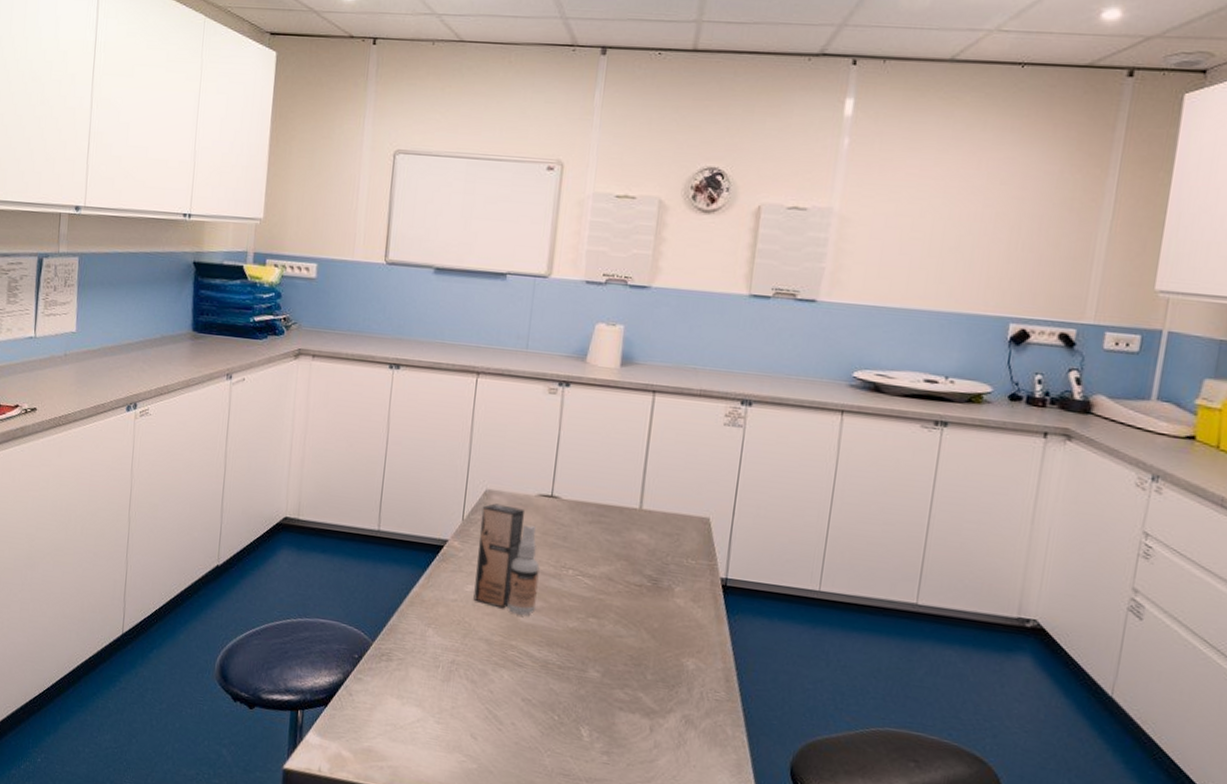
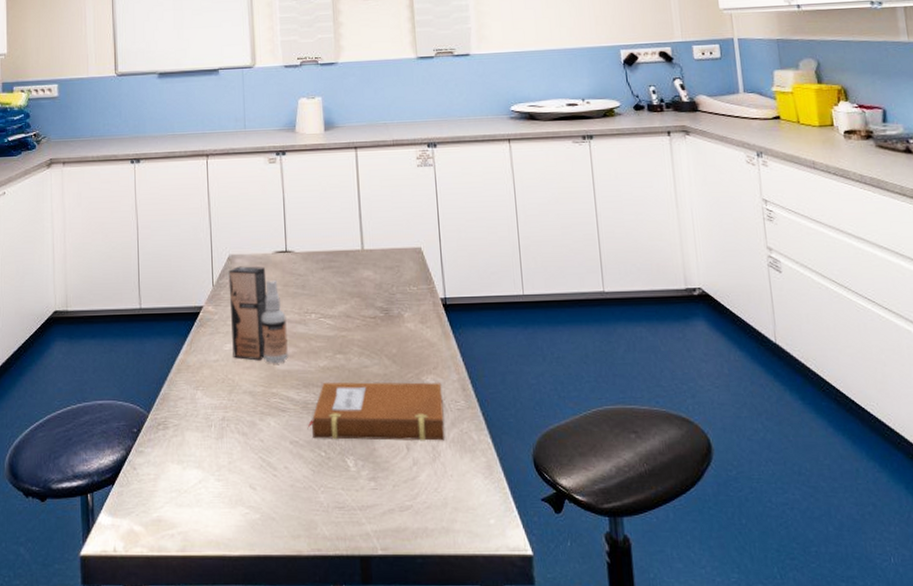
notebook: none [545,645,703,729] -> present [308,382,445,441]

